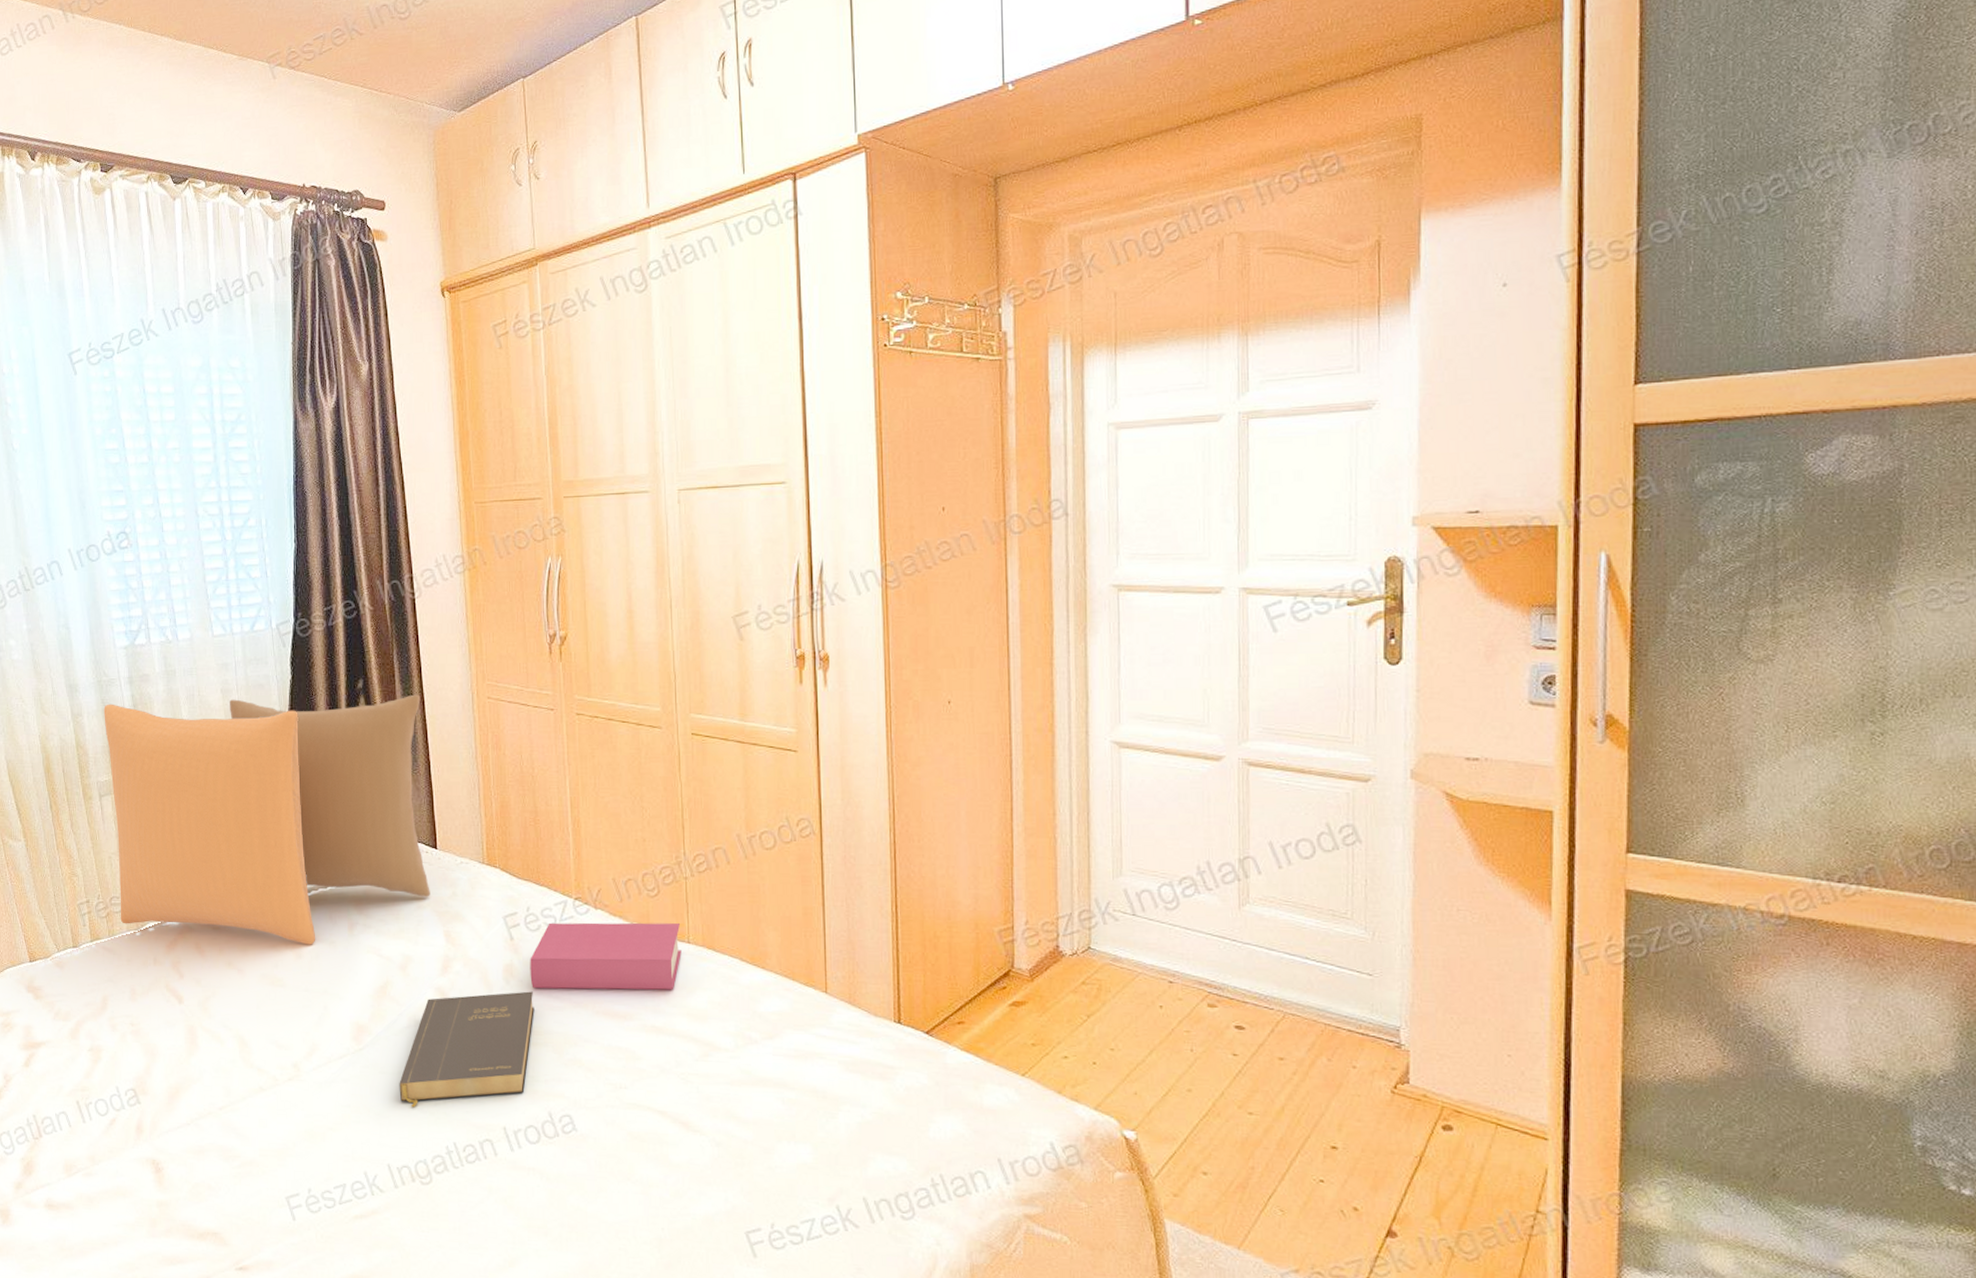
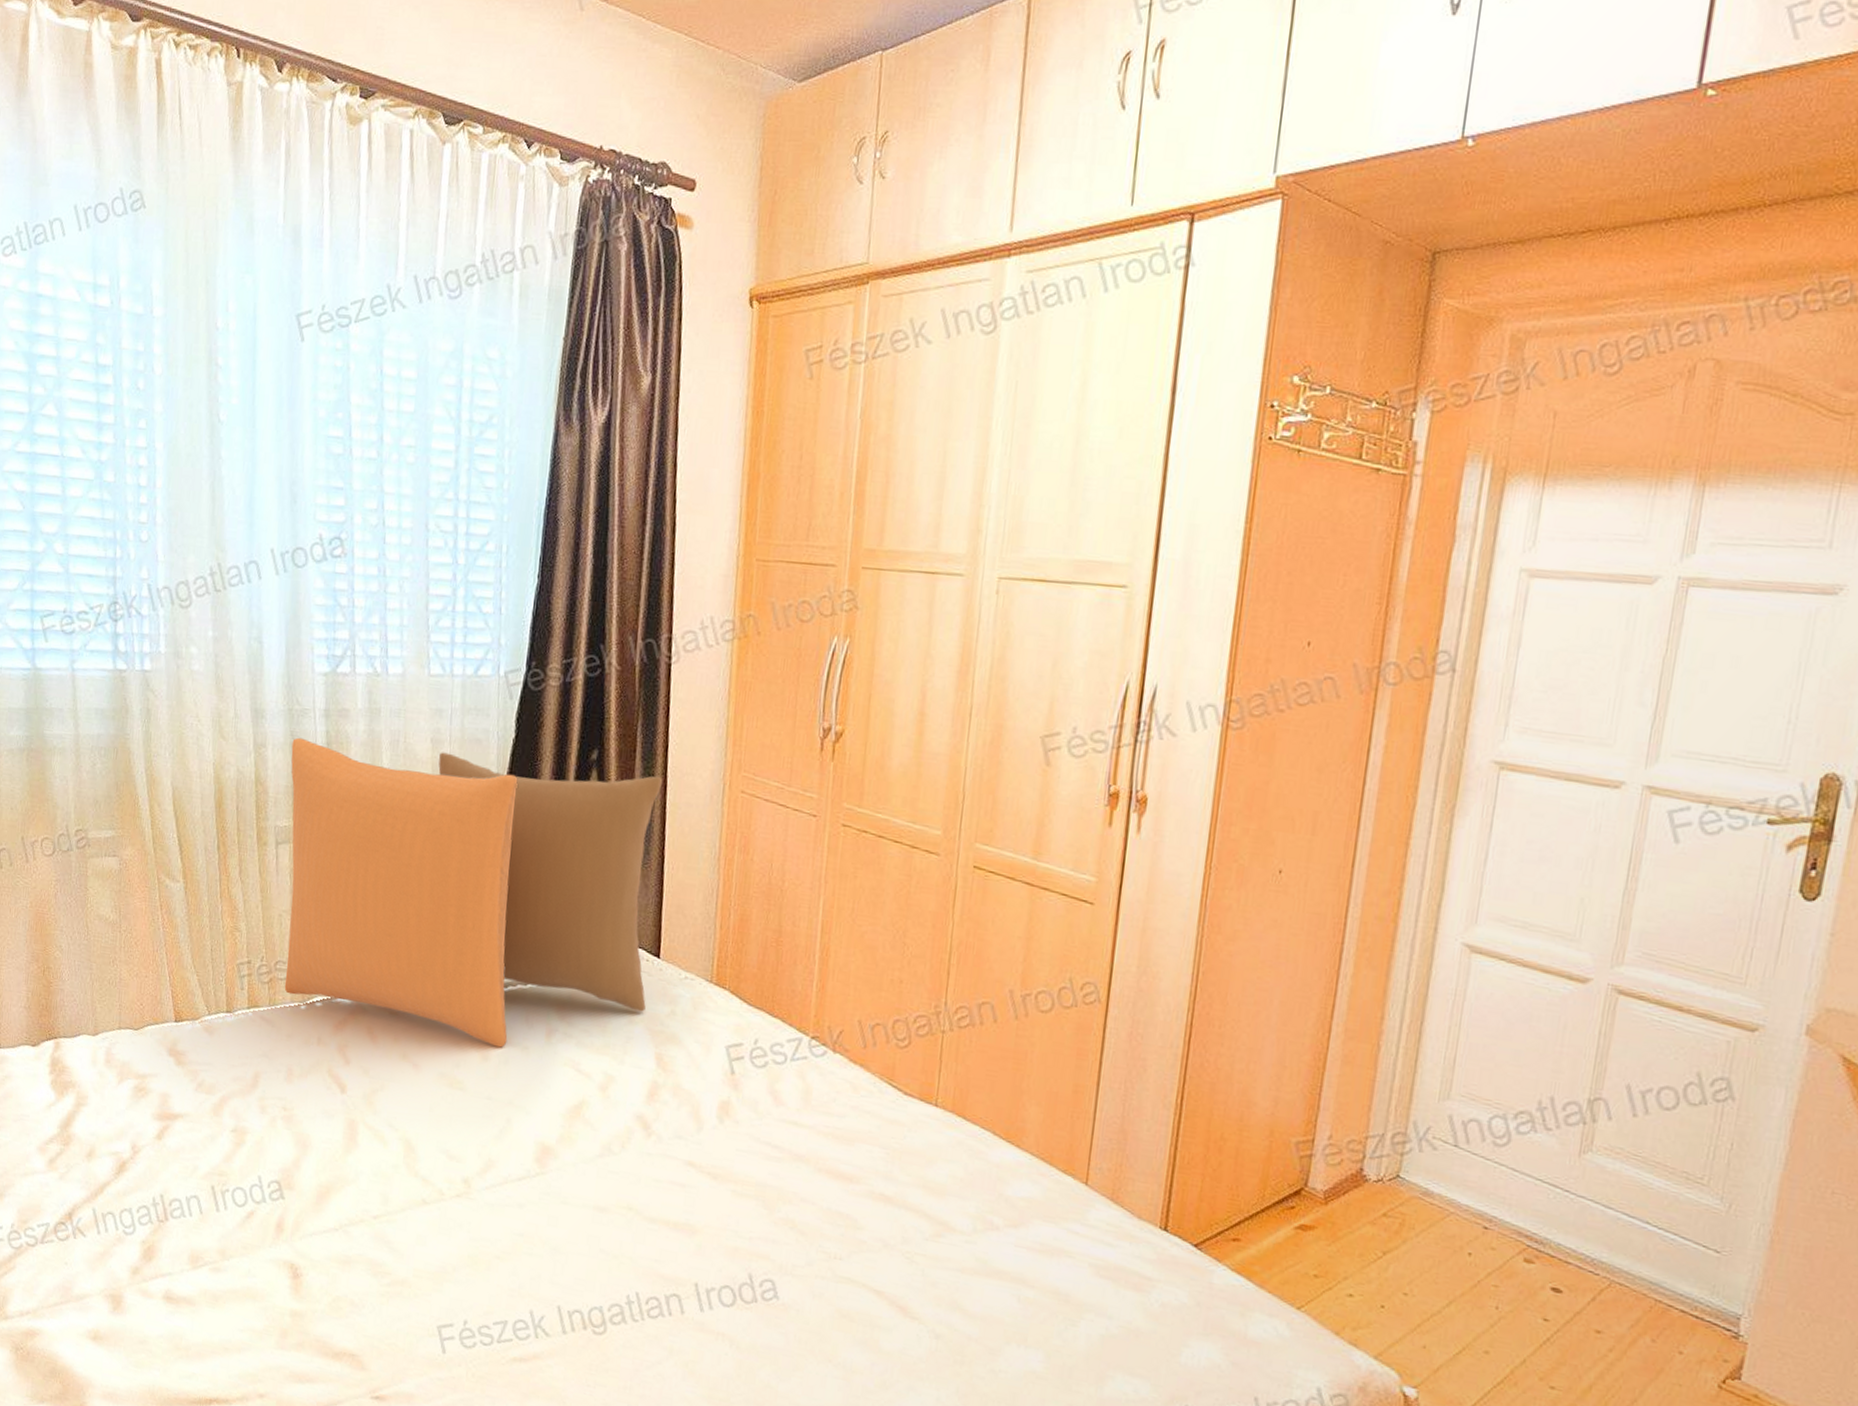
book: present [399,991,535,1108] -> none [581,1127,749,1249]
book: present [530,922,682,990] -> none [747,1060,929,1157]

